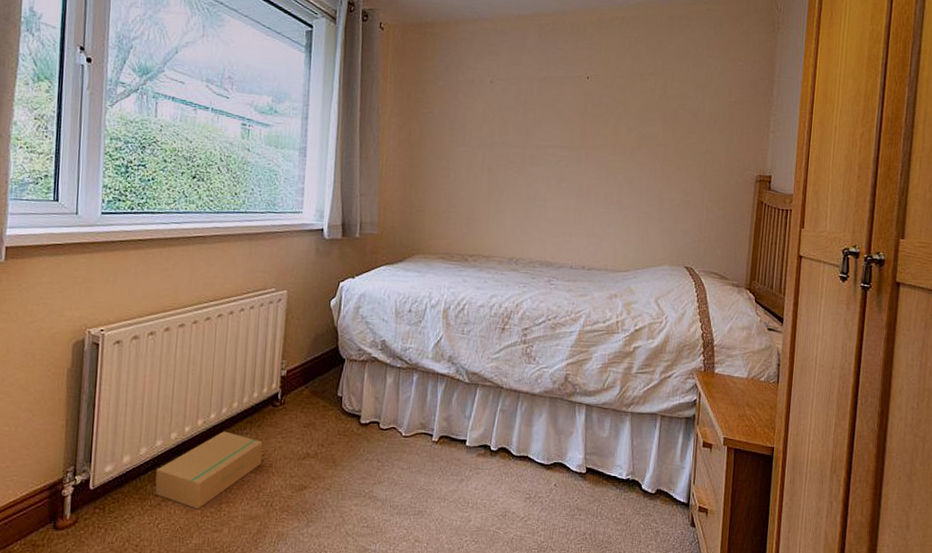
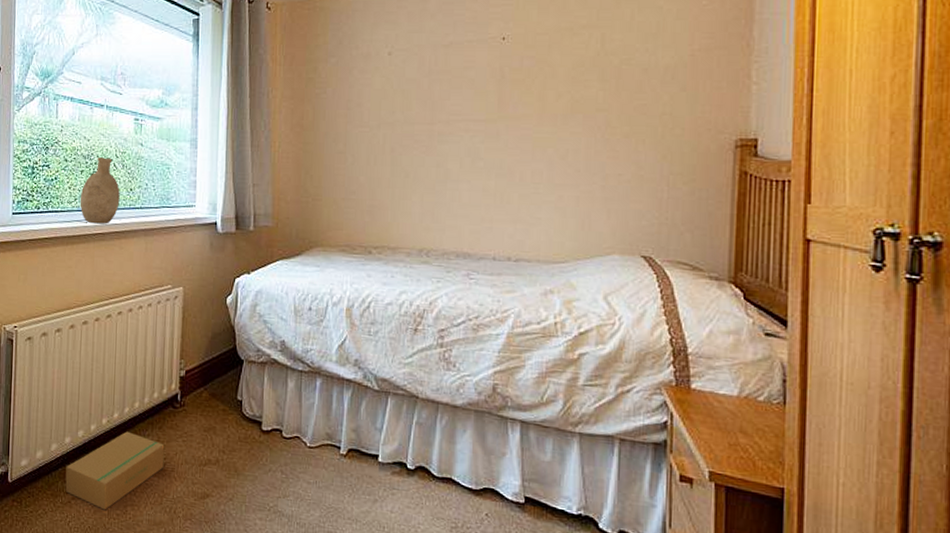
decorative vase: none [179,160,224,228] -> present [80,157,120,224]

